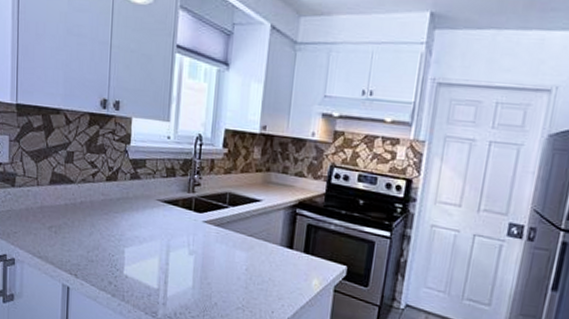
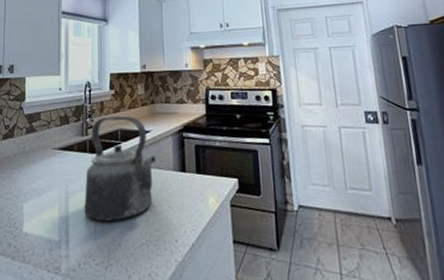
kettle: none [184,176,264,283] -> present [84,116,156,222]

